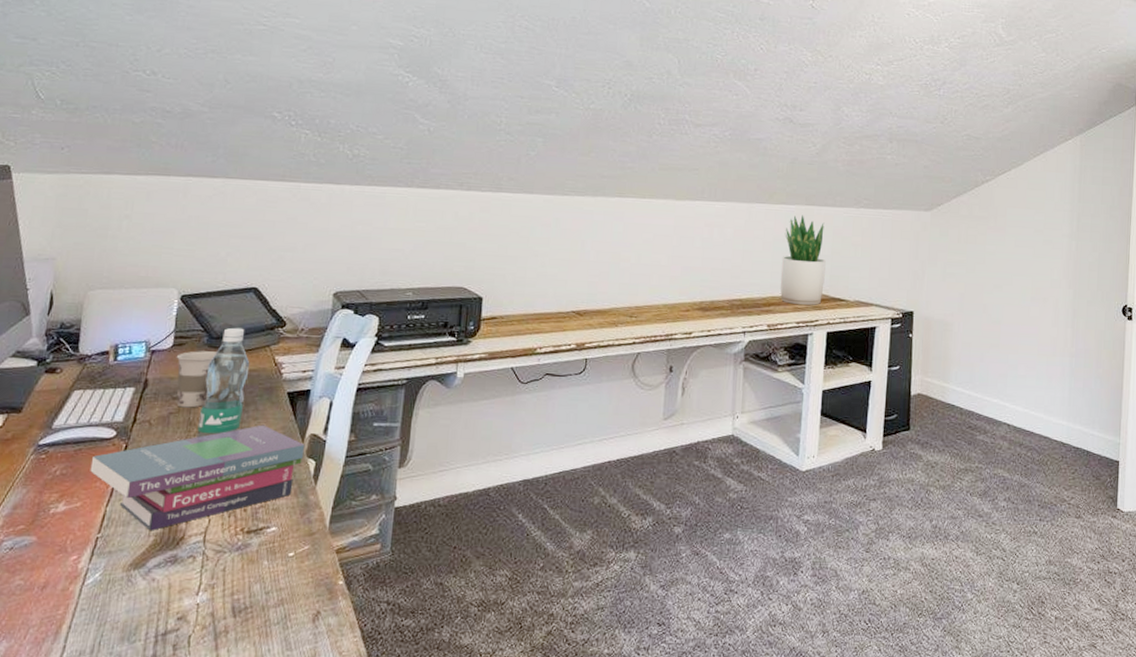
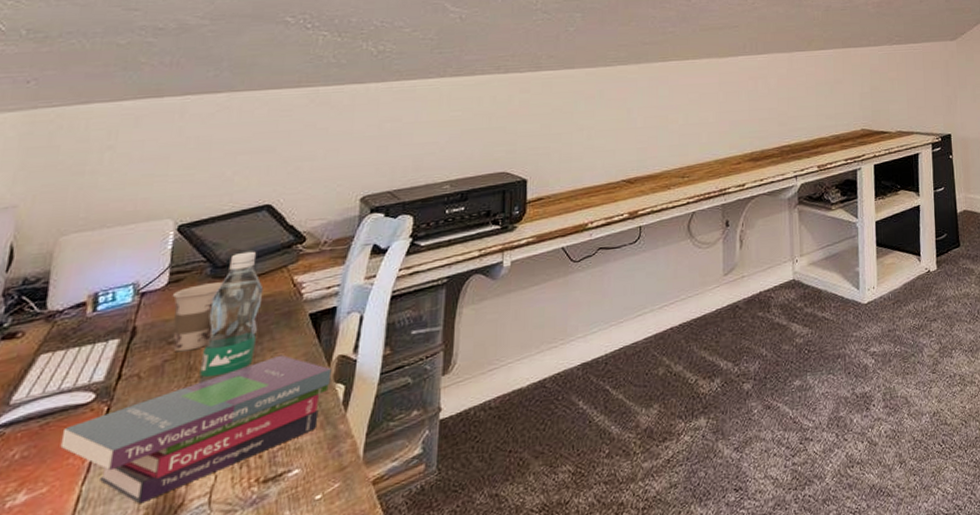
planter: present [780,215,826,306] -> none [825,57,867,143]

